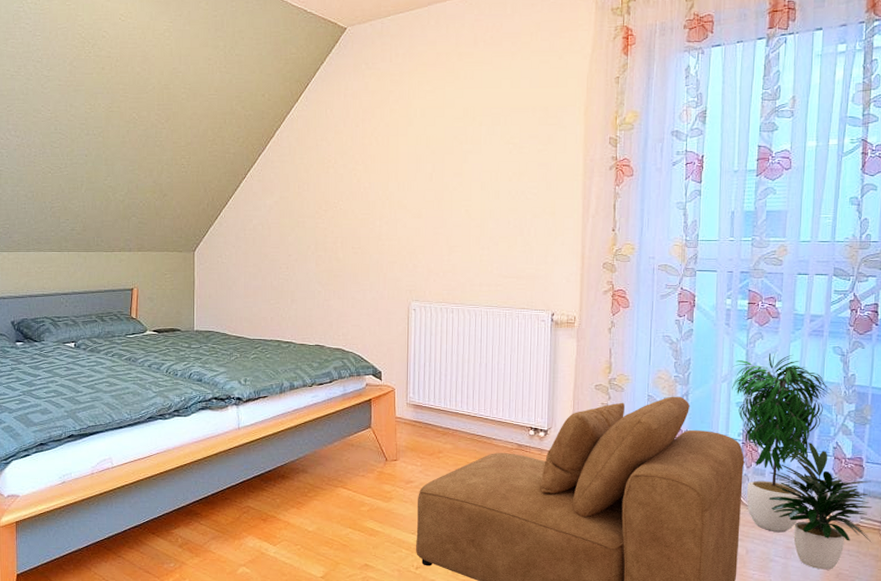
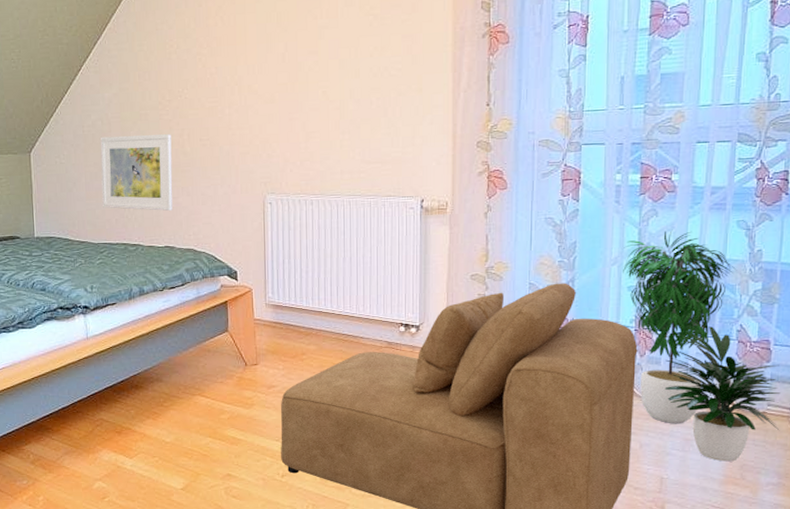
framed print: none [258,240,326,313] -> present [100,134,173,212]

